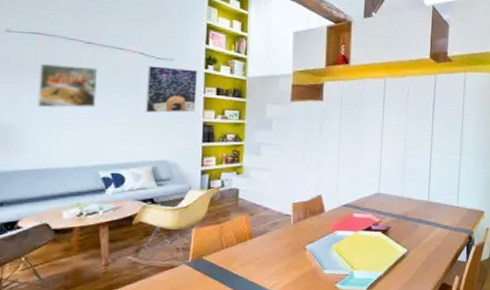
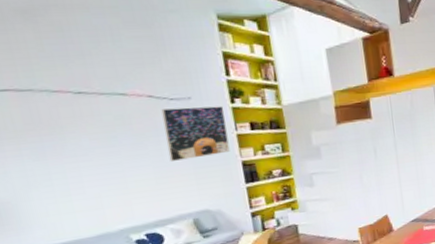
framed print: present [36,64,98,108] -> none [22,121,107,176]

